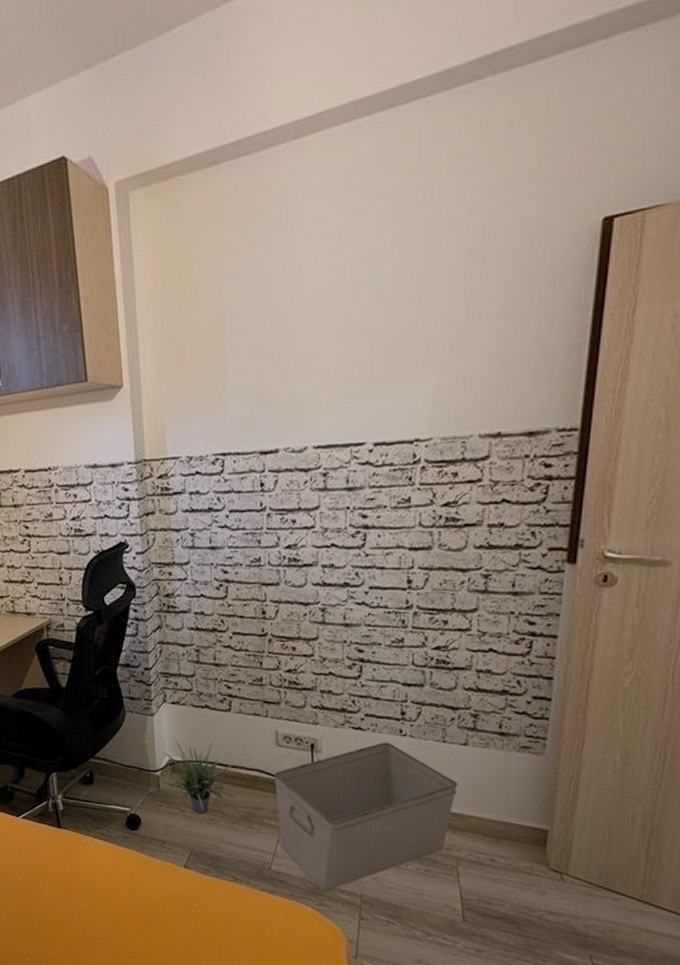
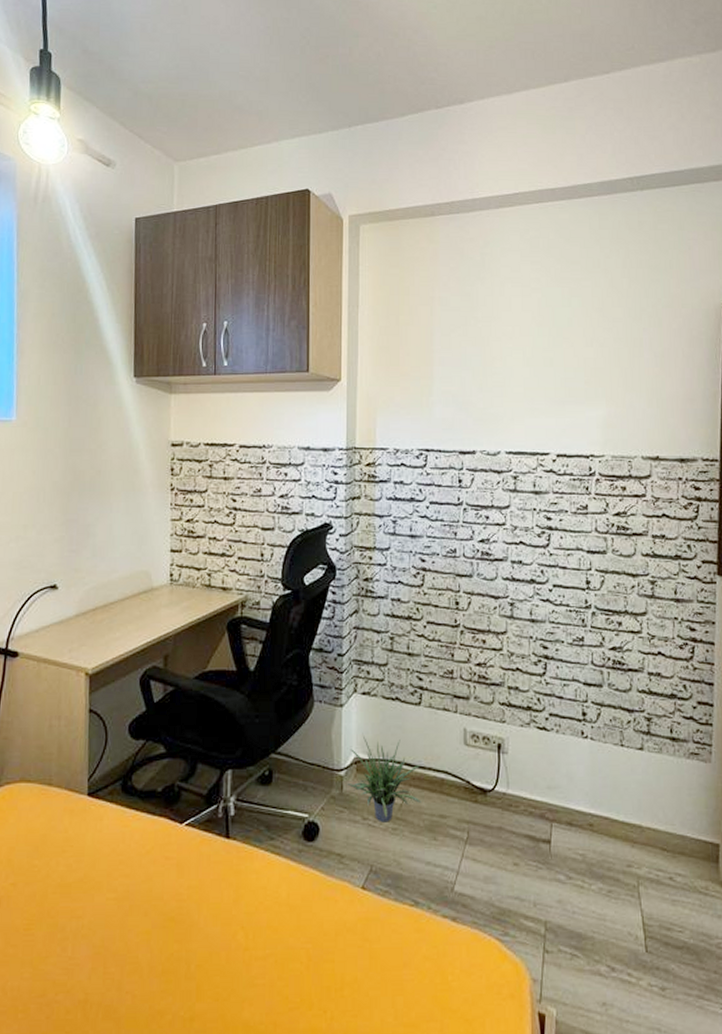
storage bin: present [274,742,458,891] -> none [461,744,636,917]

